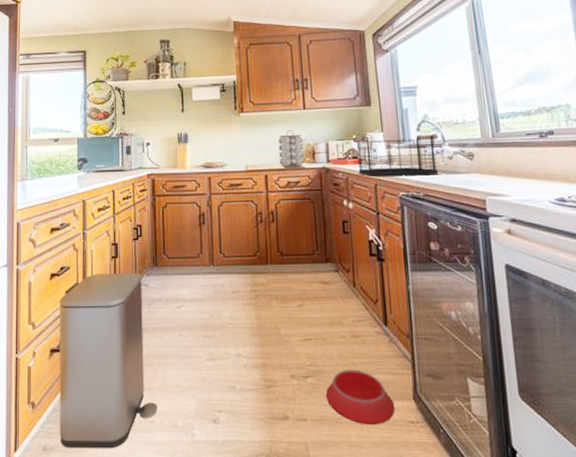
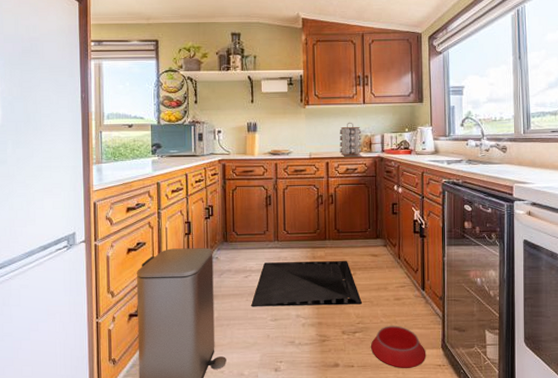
door mat: none [185,289,313,343] -> present [251,261,362,307]
dish rack: present [352,134,439,177] -> none [405,129,478,166]

